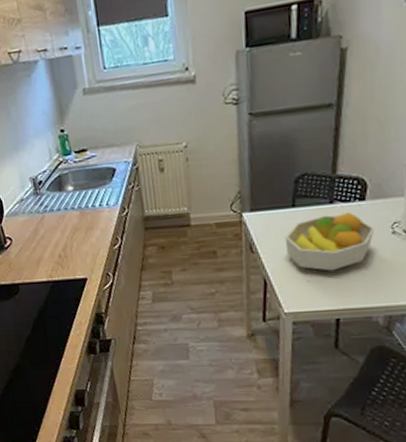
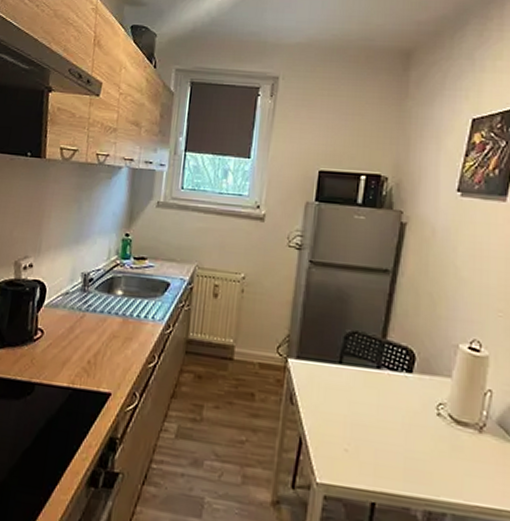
fruit bowl: present [284,211,375,271] -> none [326,379,421,444]

